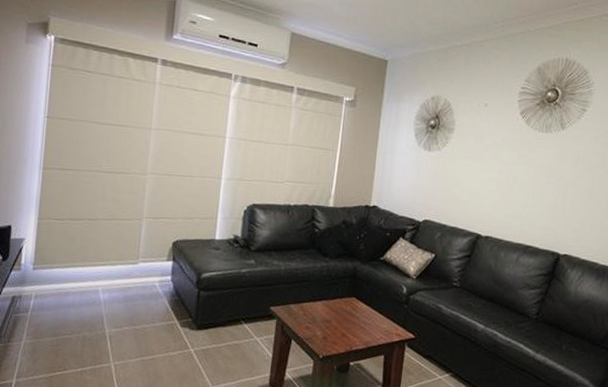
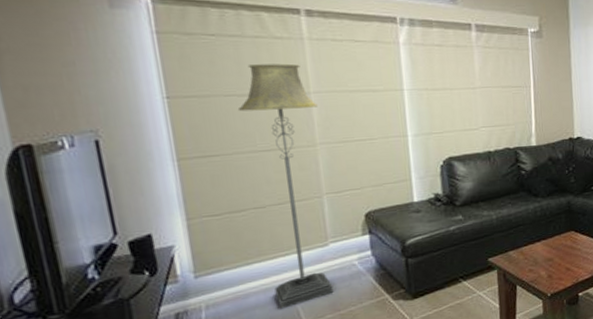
floor lamp: none [88,99,155,312] -> present [237,63,334,309]

